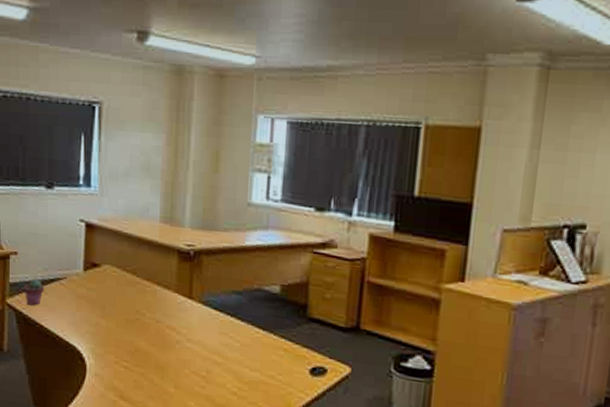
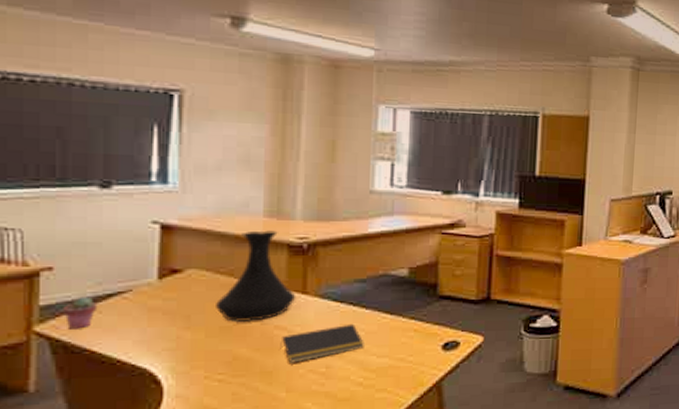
vase: none [123,235,184,319] -> present [216,230,296,323]
notepad: none [171,333,239,363] -> present [280,323,364,363]

